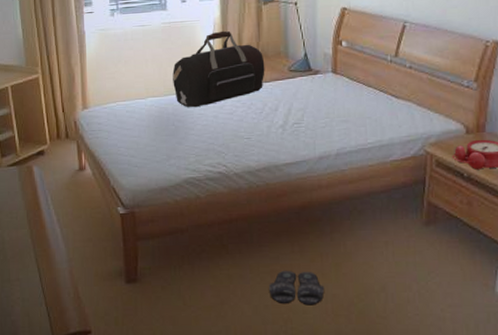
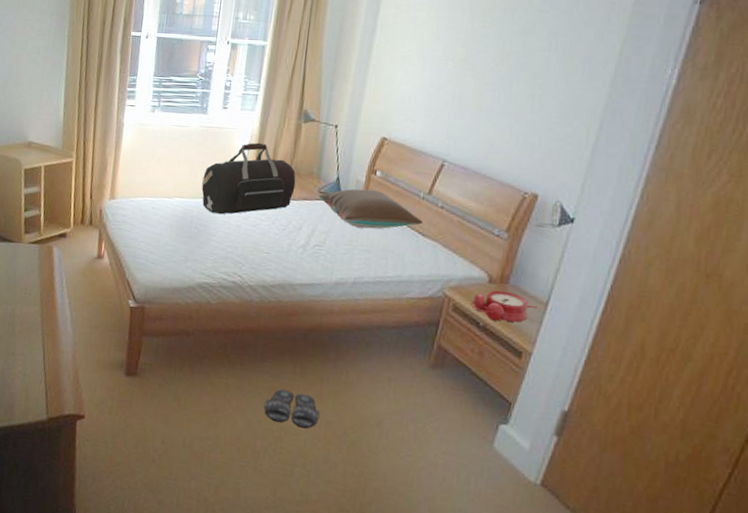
pillow: none [289,60,394,100] -> present [318,188,423,229]

